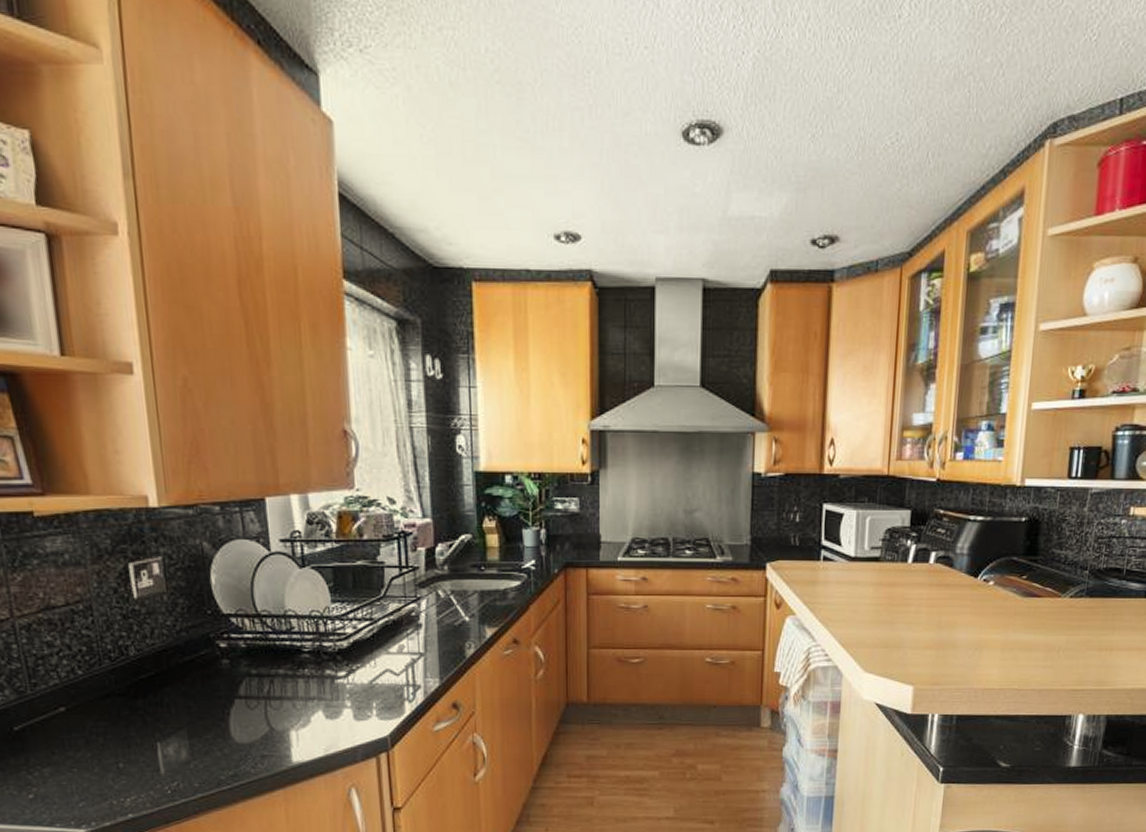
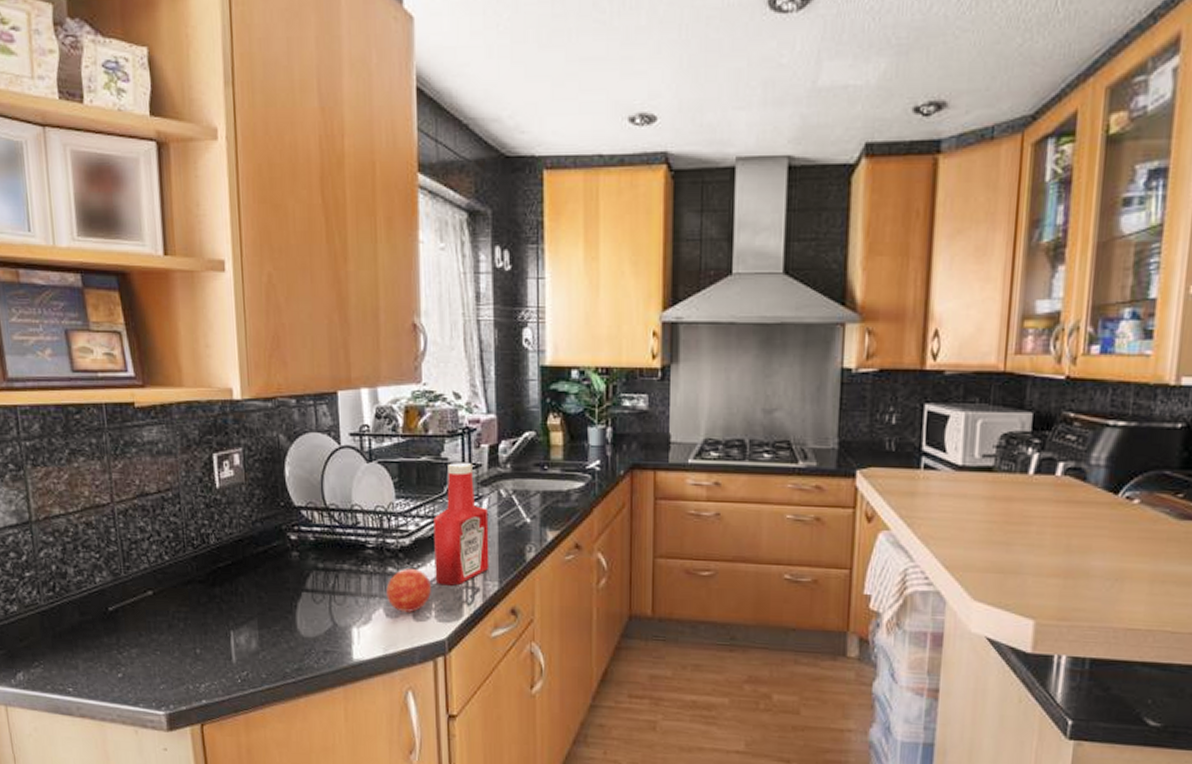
apple: none [325,670,373,712] -> present [386,569,432,612]
ketchup bottle: none [371,566,430,685] -> present [434,463,489,586]

